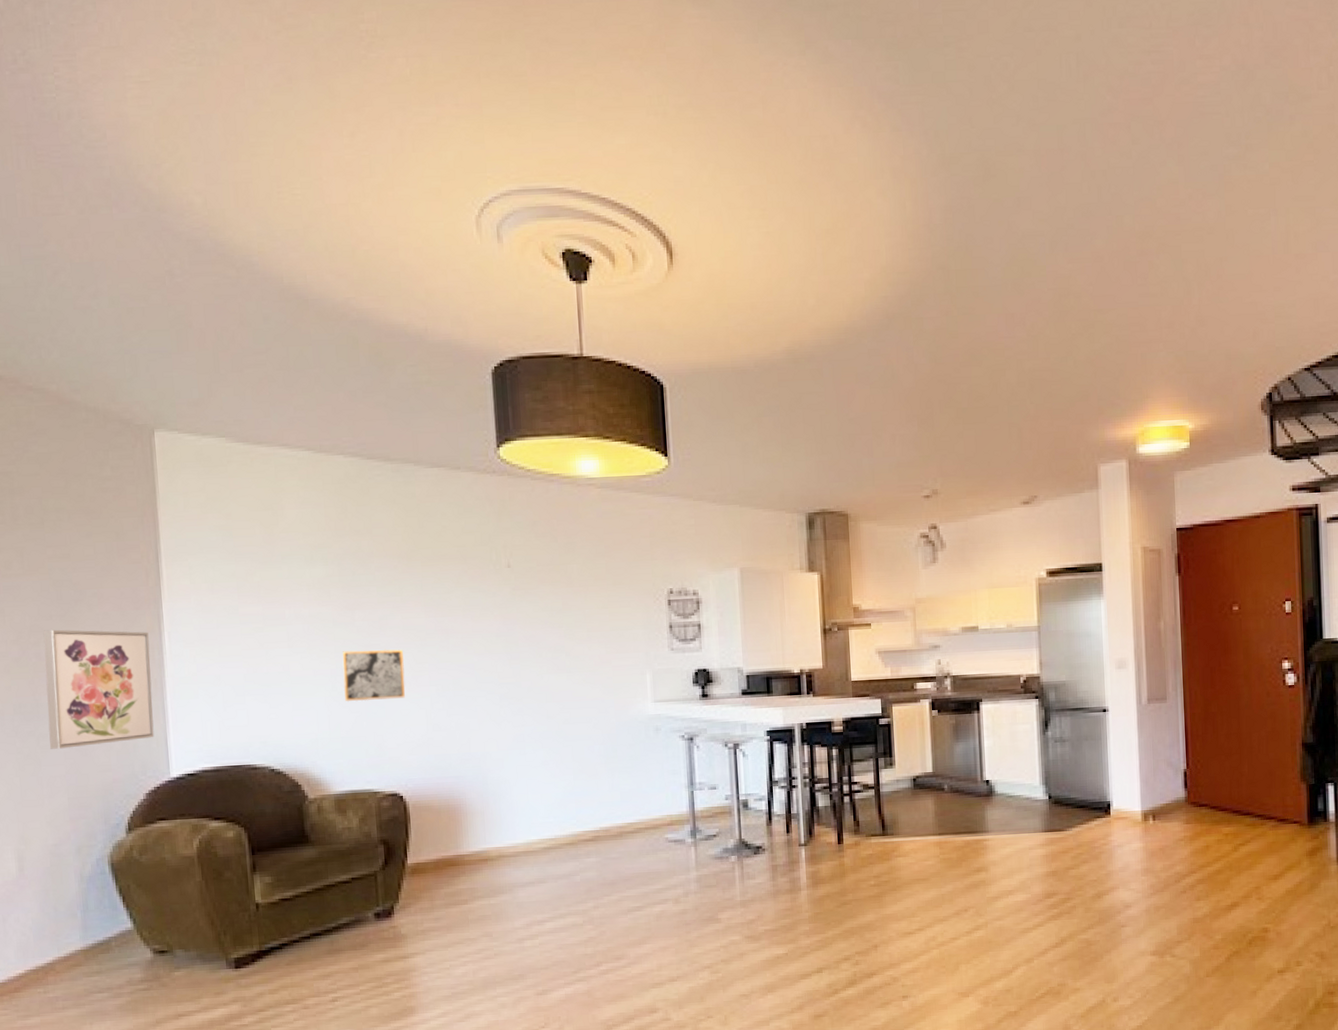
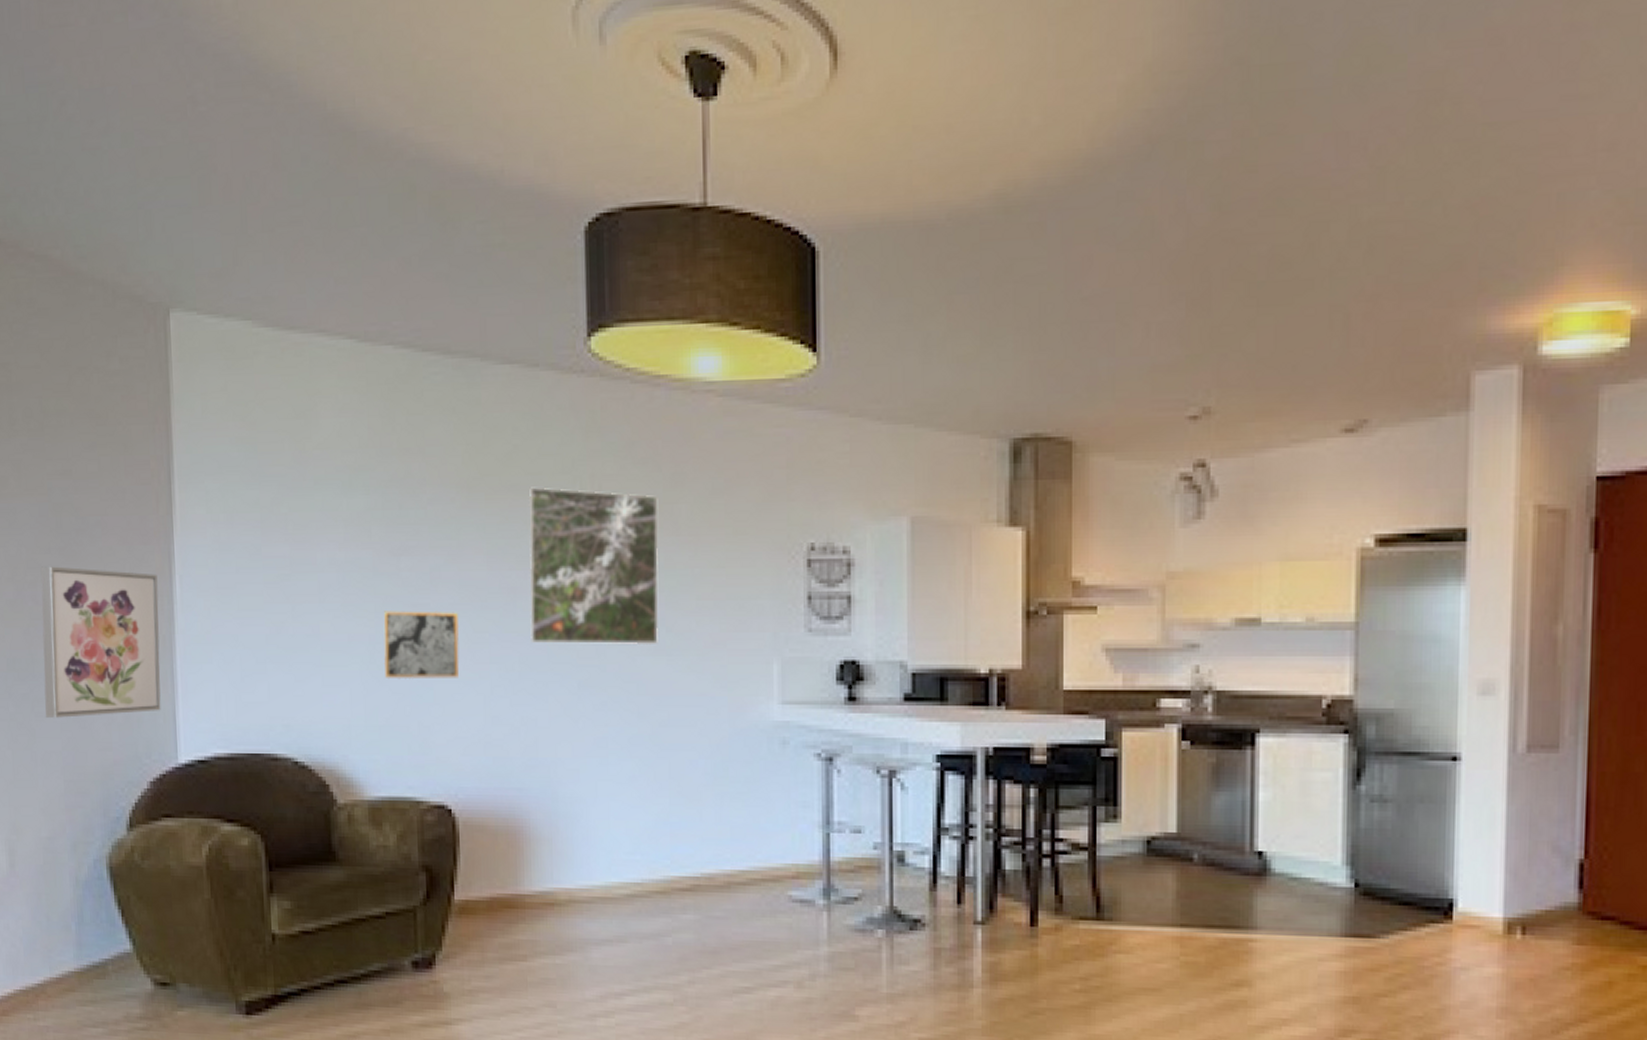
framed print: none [455,556,560,669] -> present [528,487,659,646]

